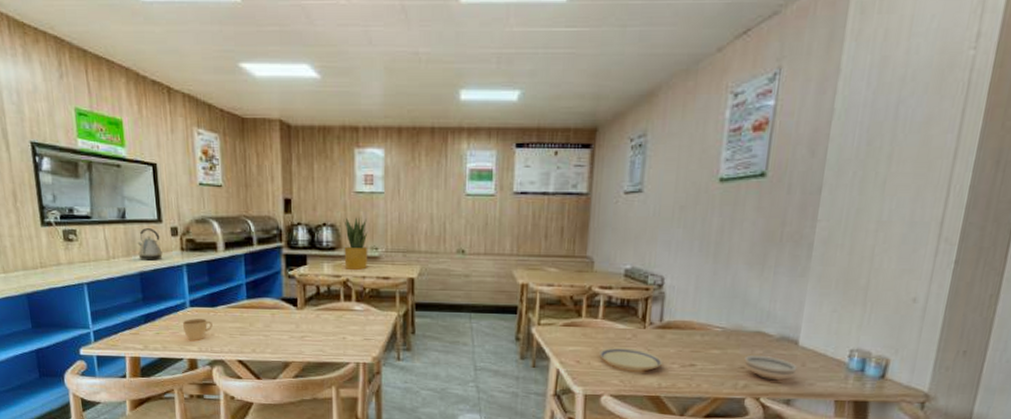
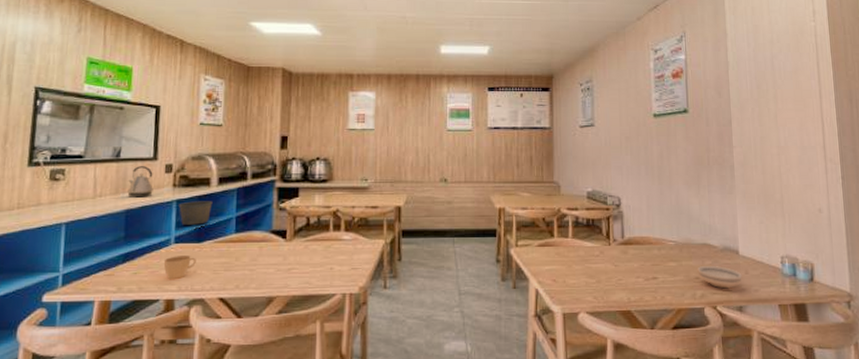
basket: none [189,266,222,290] -> present [179,201,213,225]
planter: present [343,217,368,270] -> none [335,151,359,200]
plate: present [599,347,664,372] -> none [573,264,630,287]

